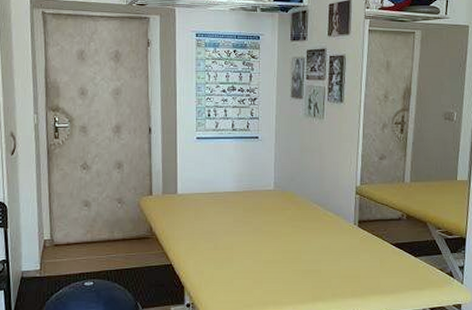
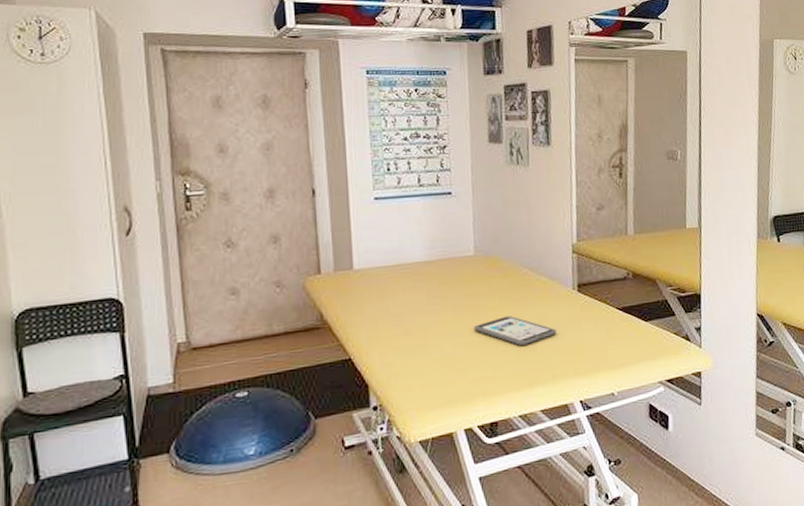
tablet: none [270,242,338,267] -> present [473,316,557,346]

